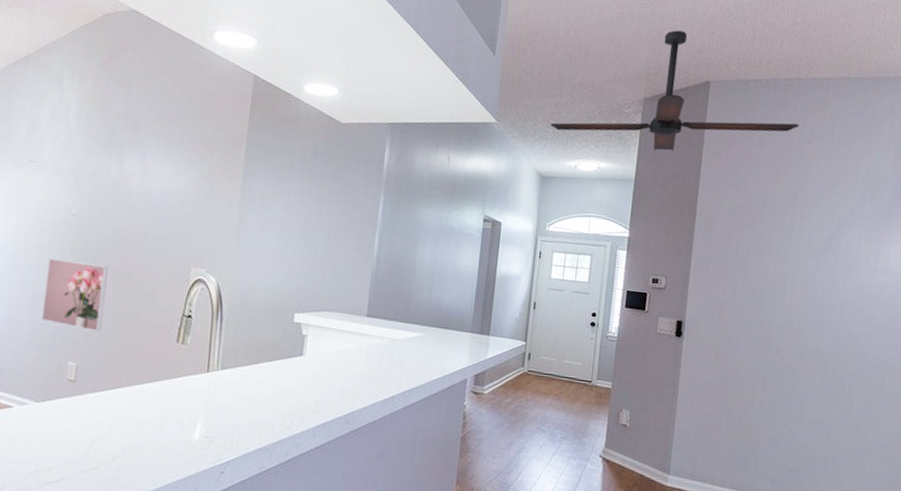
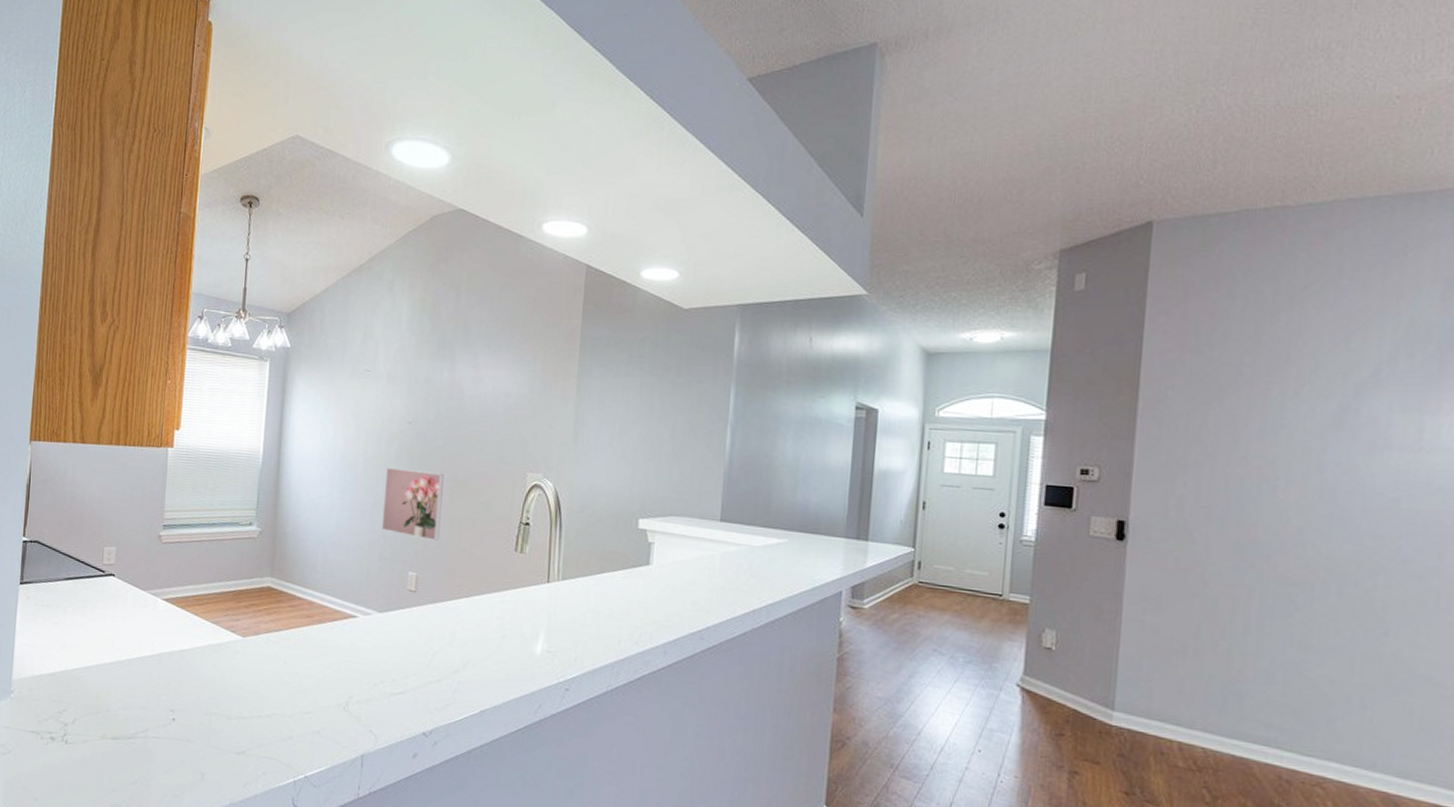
ceiling fan: present [550,30,799,152] -> none [936,163,1288,313]

